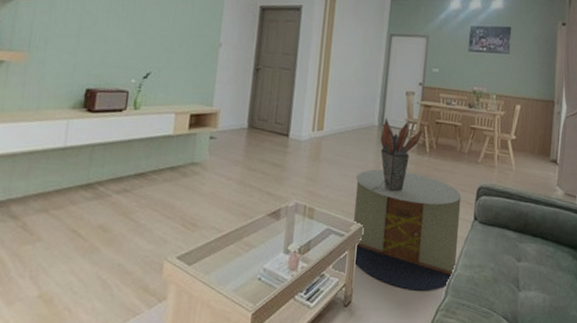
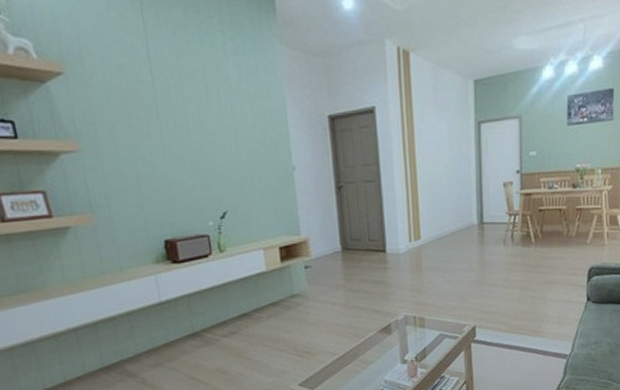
side table: present [353,169,462,291] -> none [461,265,573,376]
table lamp: present [371,117,423,192] -> none [479,214,526,290]

